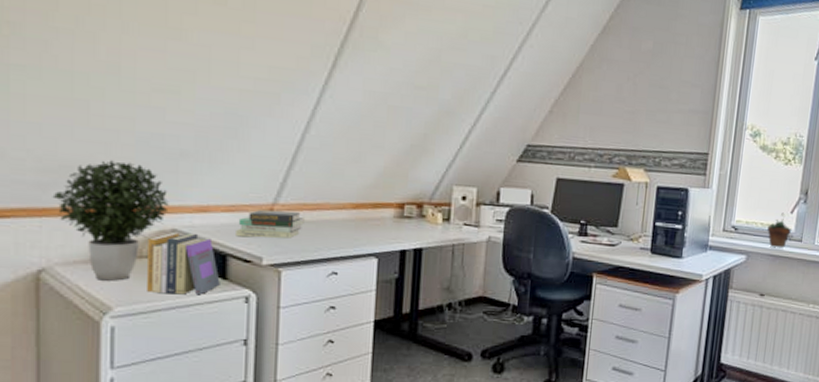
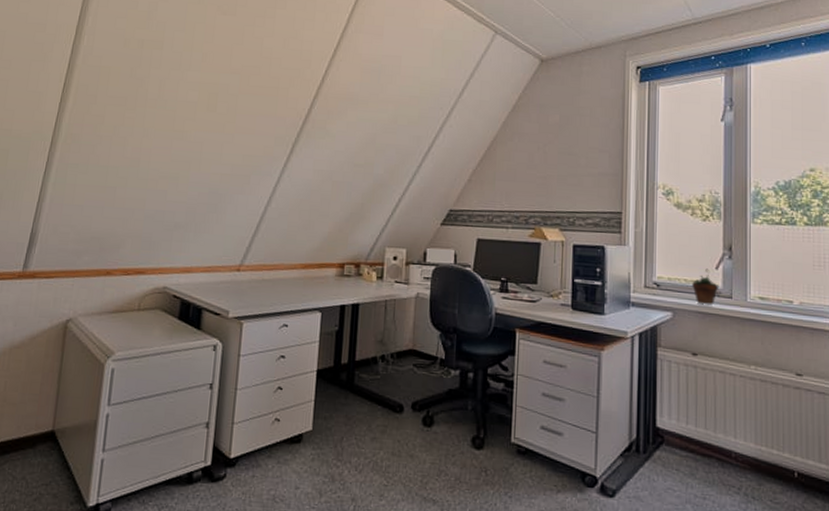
potted plant: present [52,160,169,281] -> none [83,232,163,330]
books: present [147,233,220,296] -> none [141,290,196,343]
books: present [236,210,304,239] -> none [210,270,263,295]

